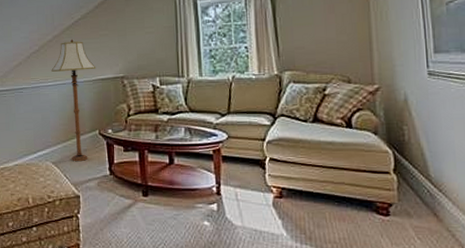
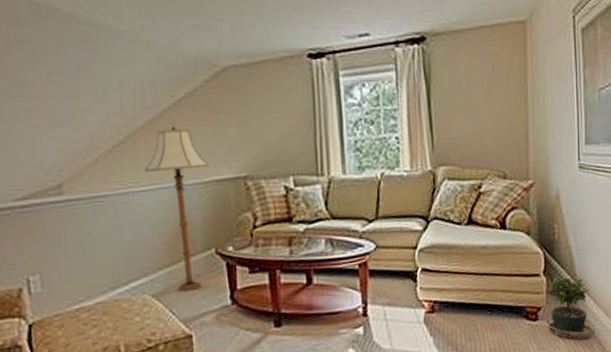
potted plant: none [387,177,456,239] -> present [535,277,596,340]

